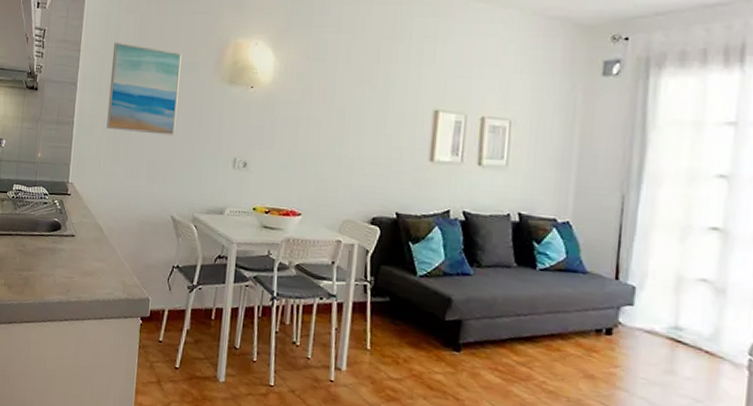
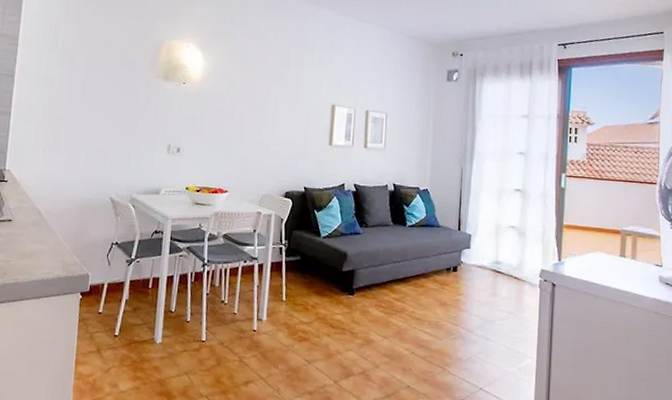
wall art: present [106,43,182,136] -> none [45,39,120,125]

